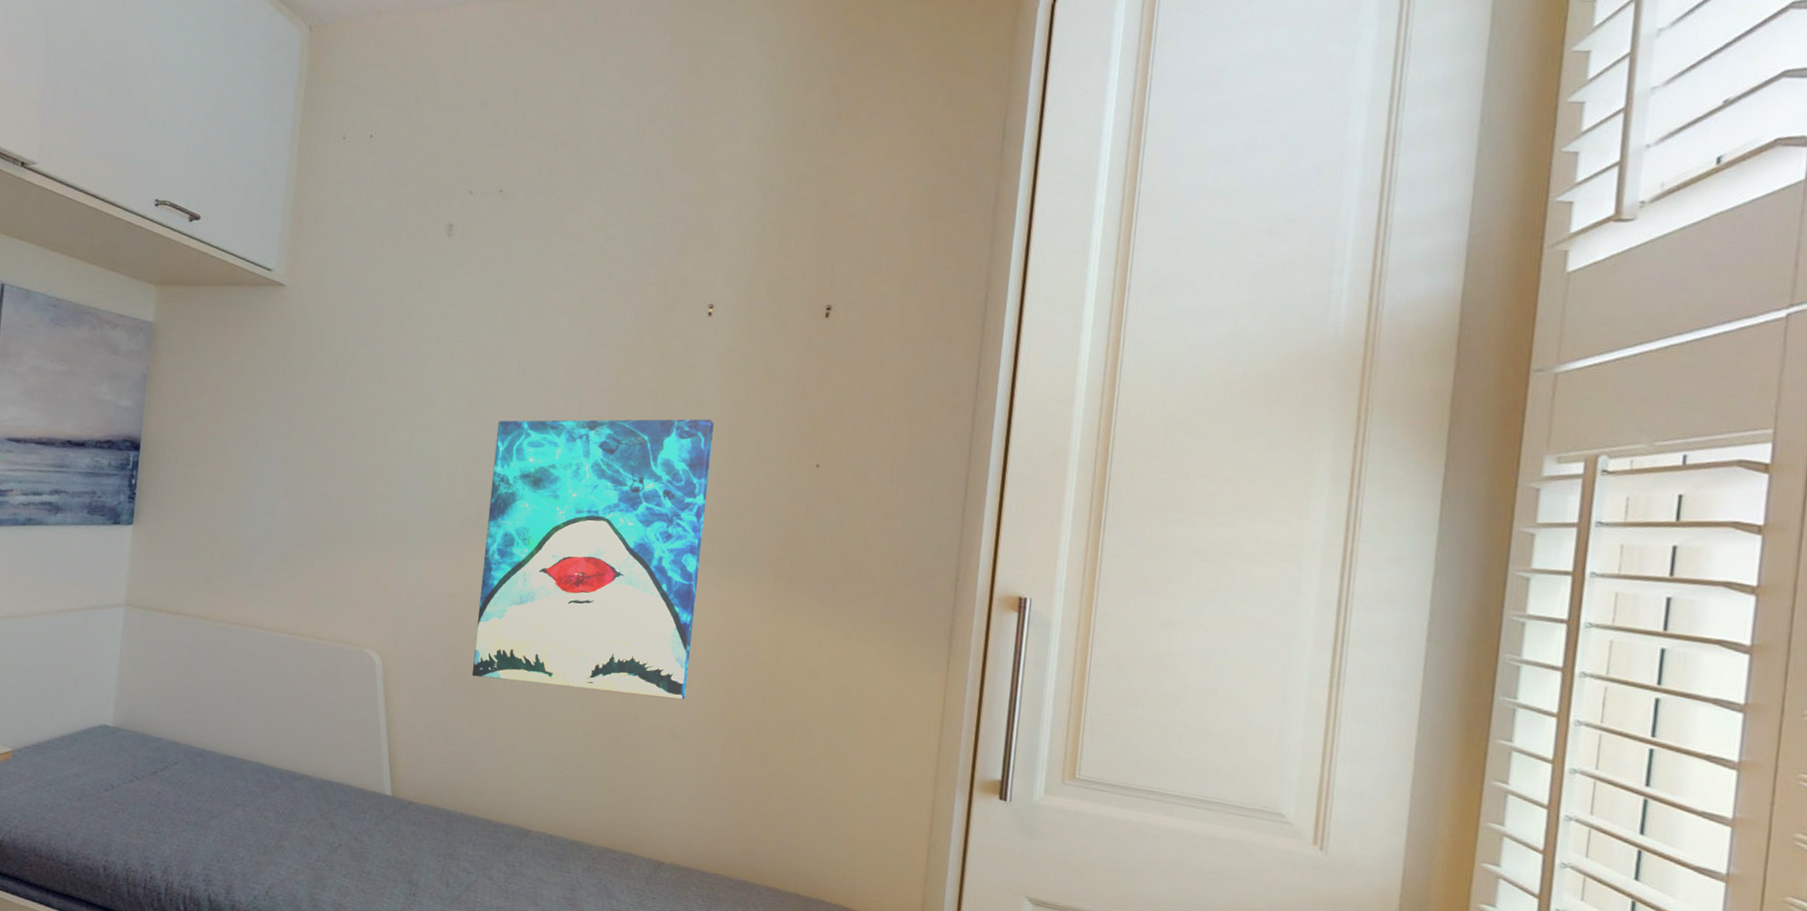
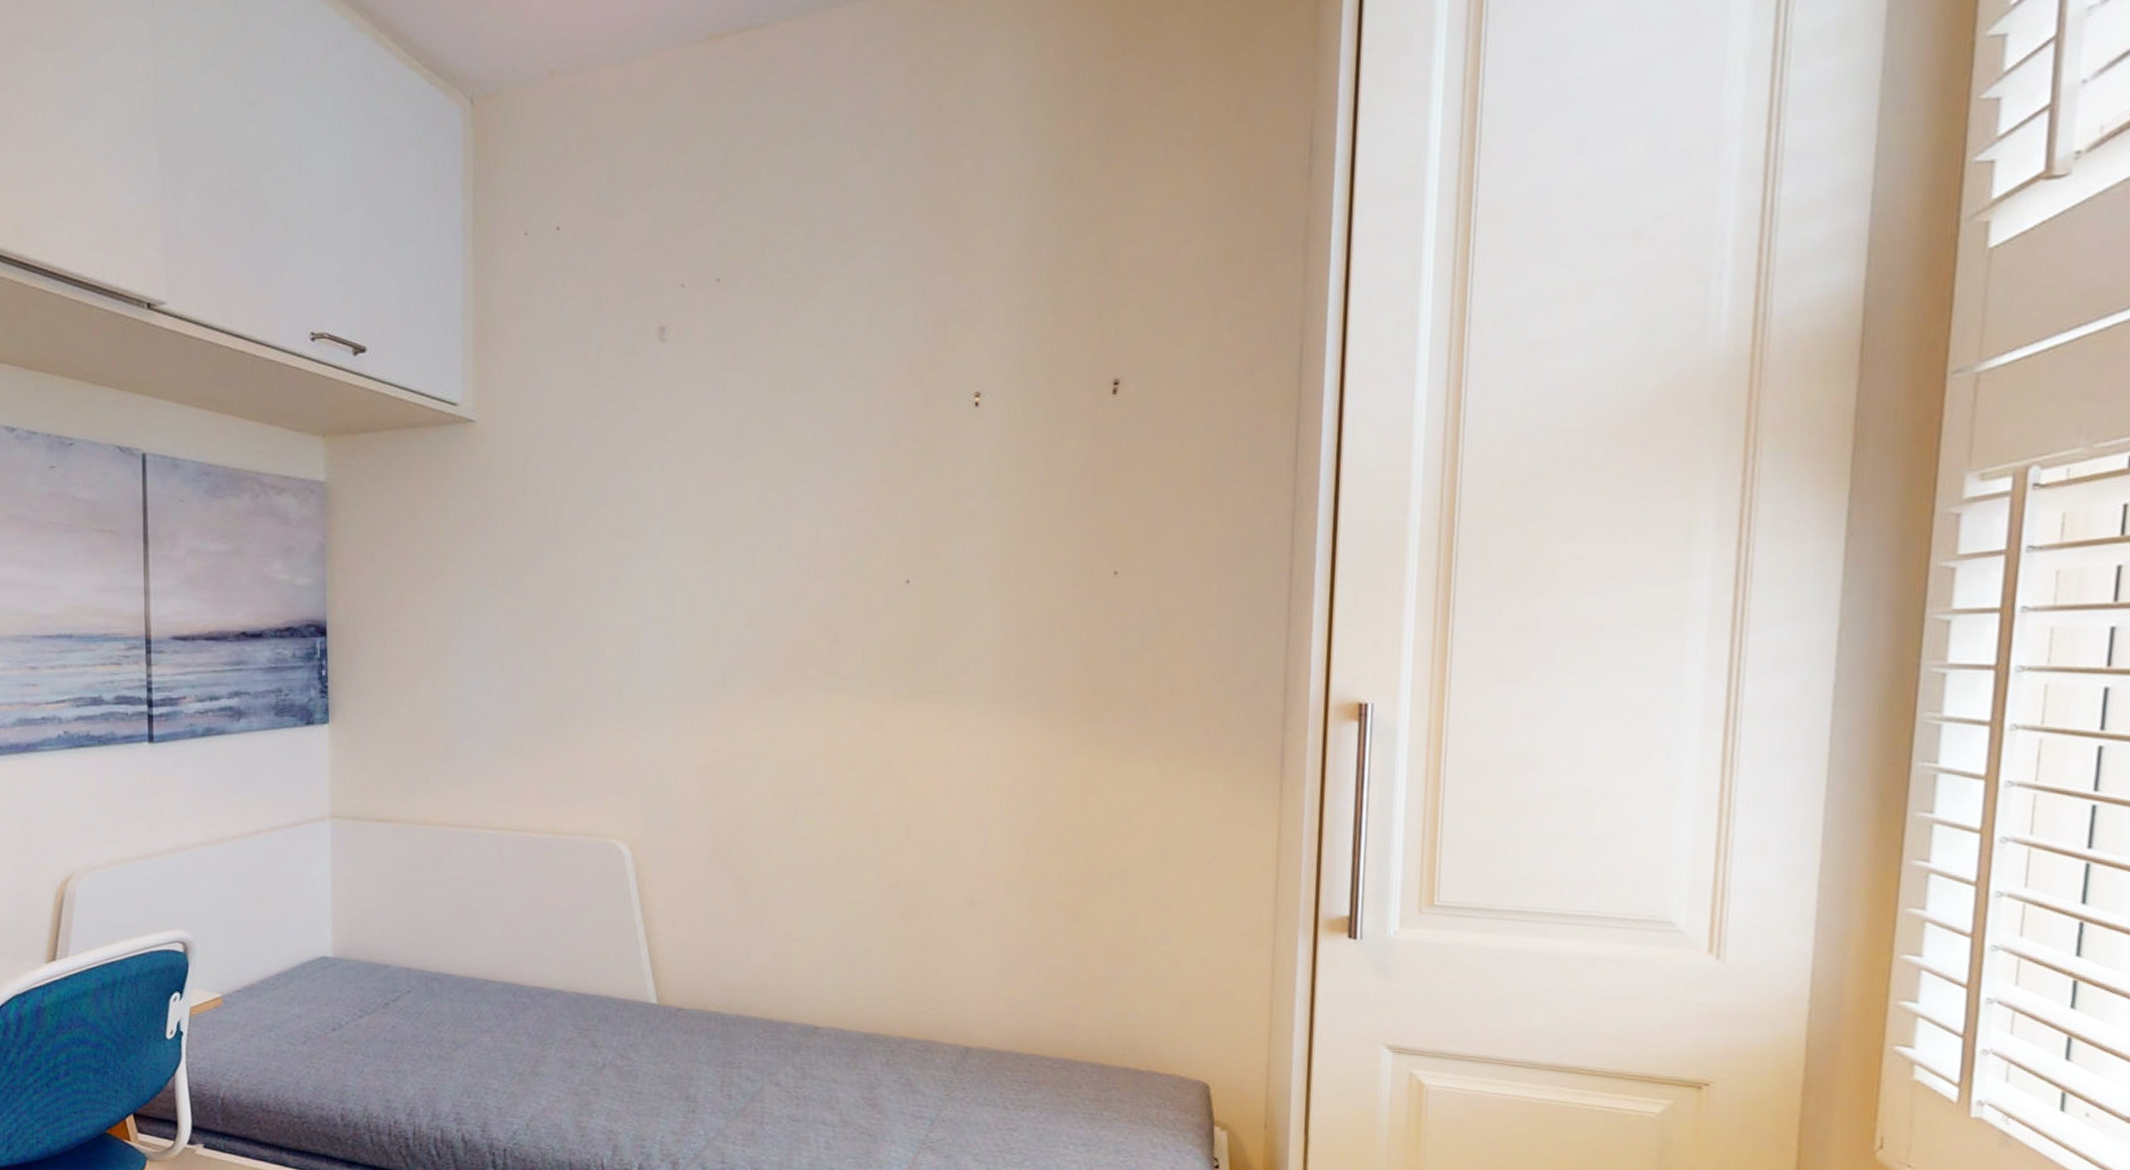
wall art: present [471,419,714,700] -> none [735,531,991,861]

